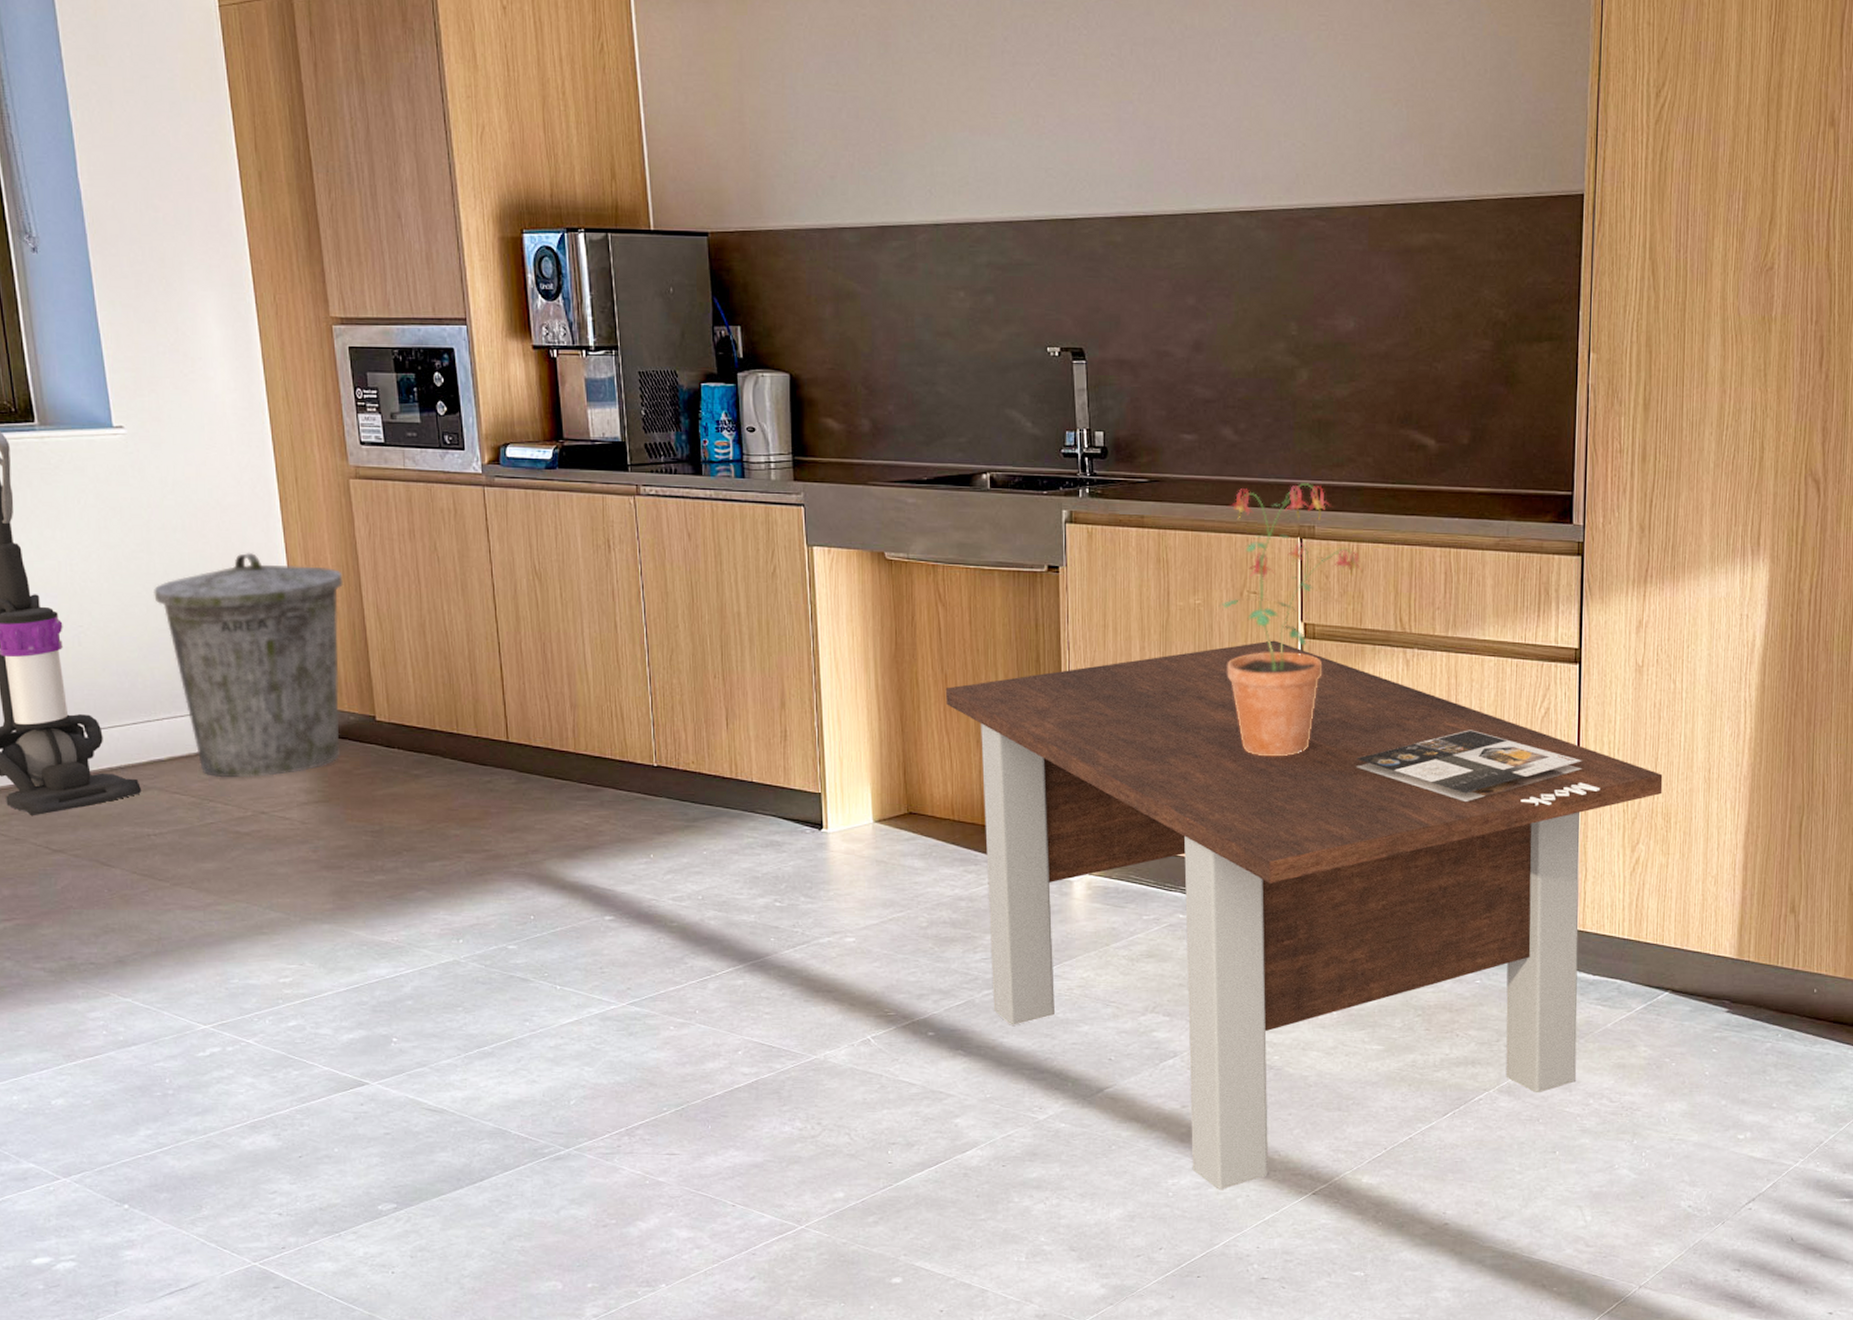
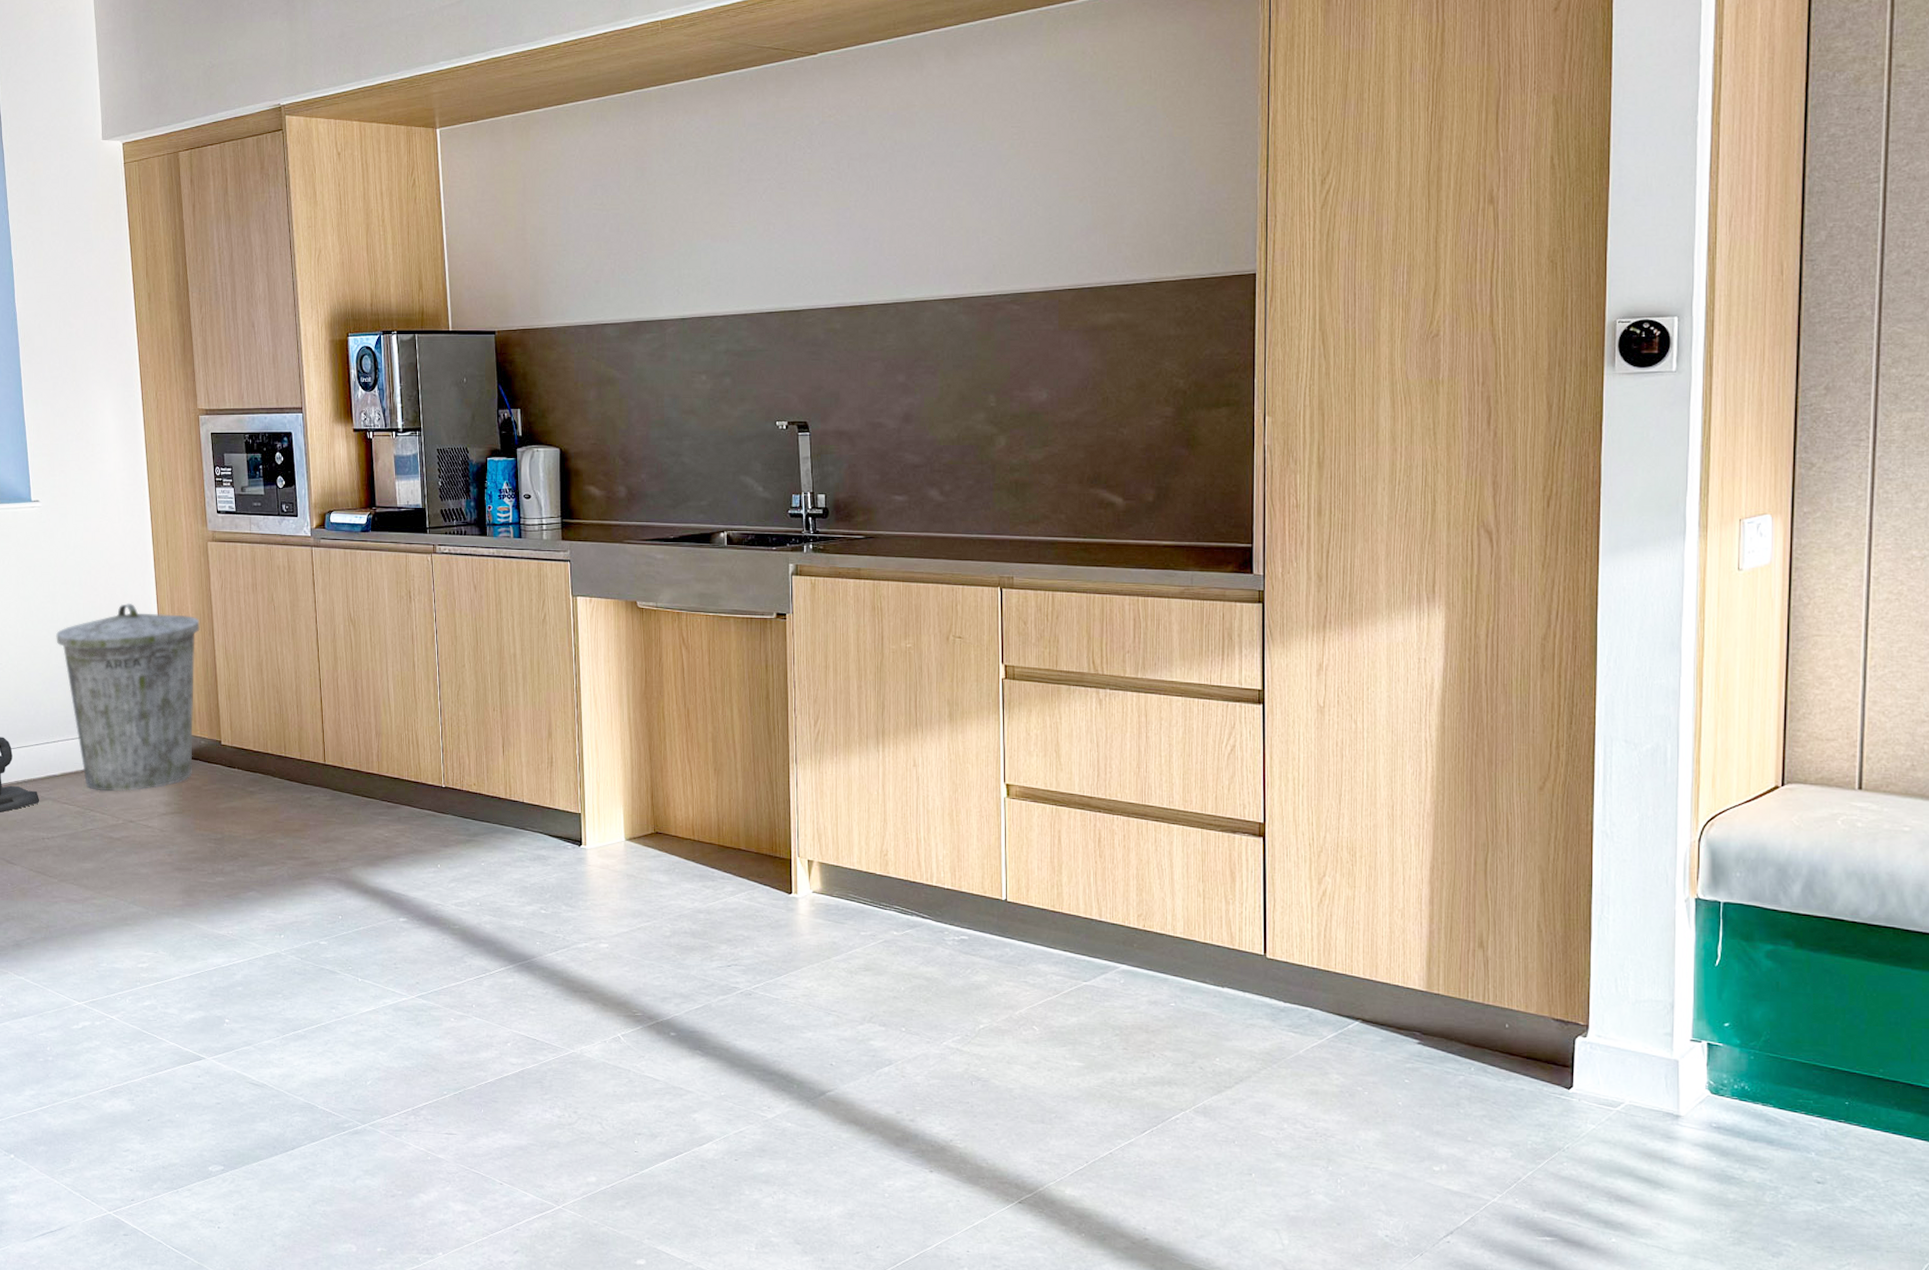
coffee table: present [945,640,1663,1190] -> none [687,680,1347,1194]
potted plant: present [1218,483,1361,757] -> none [927,538,1056,788]
magazine: present [1355,730,1601,806] -> none [1053,765,1287,838]

